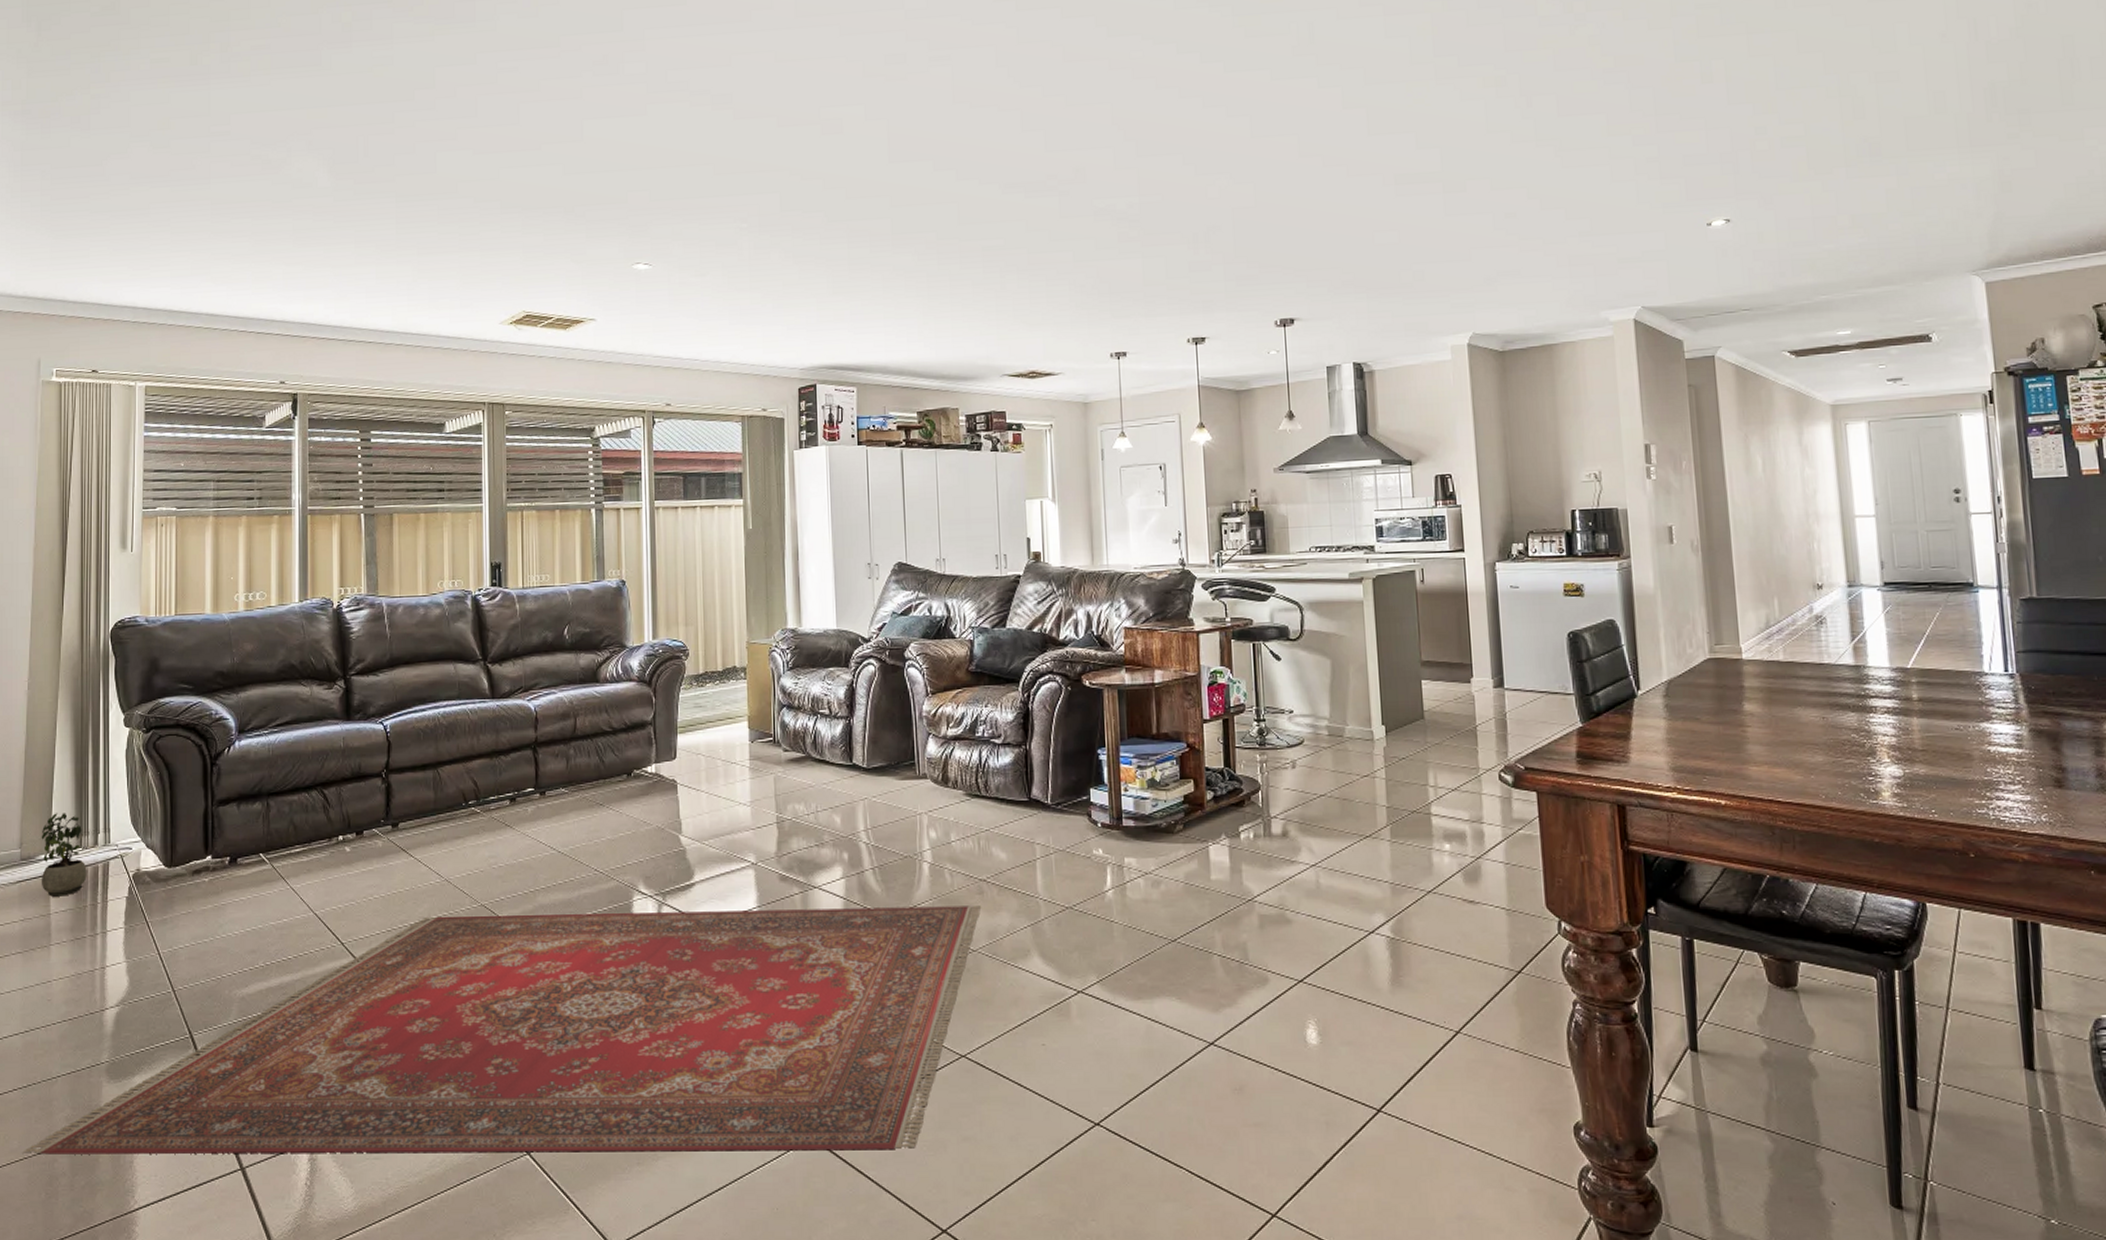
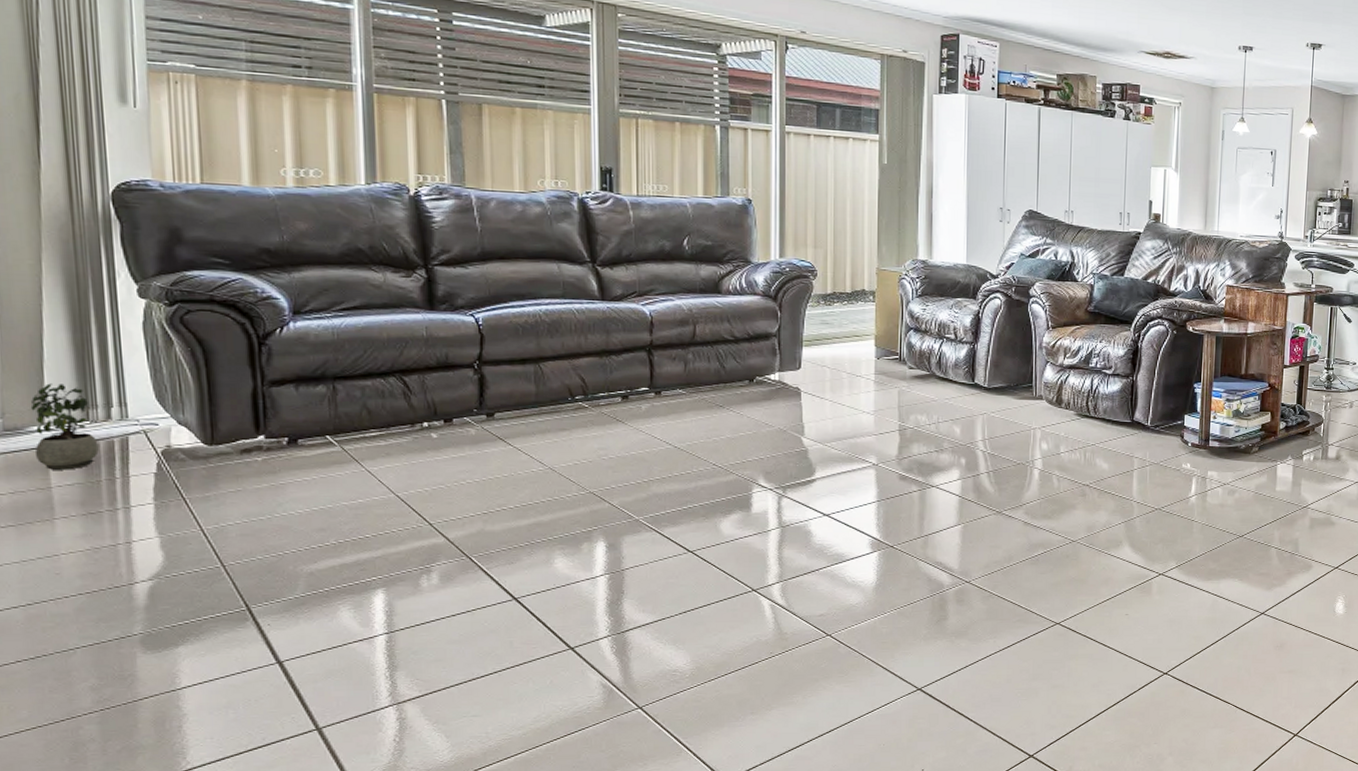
area rug: present [21,905,980,1155] -> none [33,502,1082,723]

